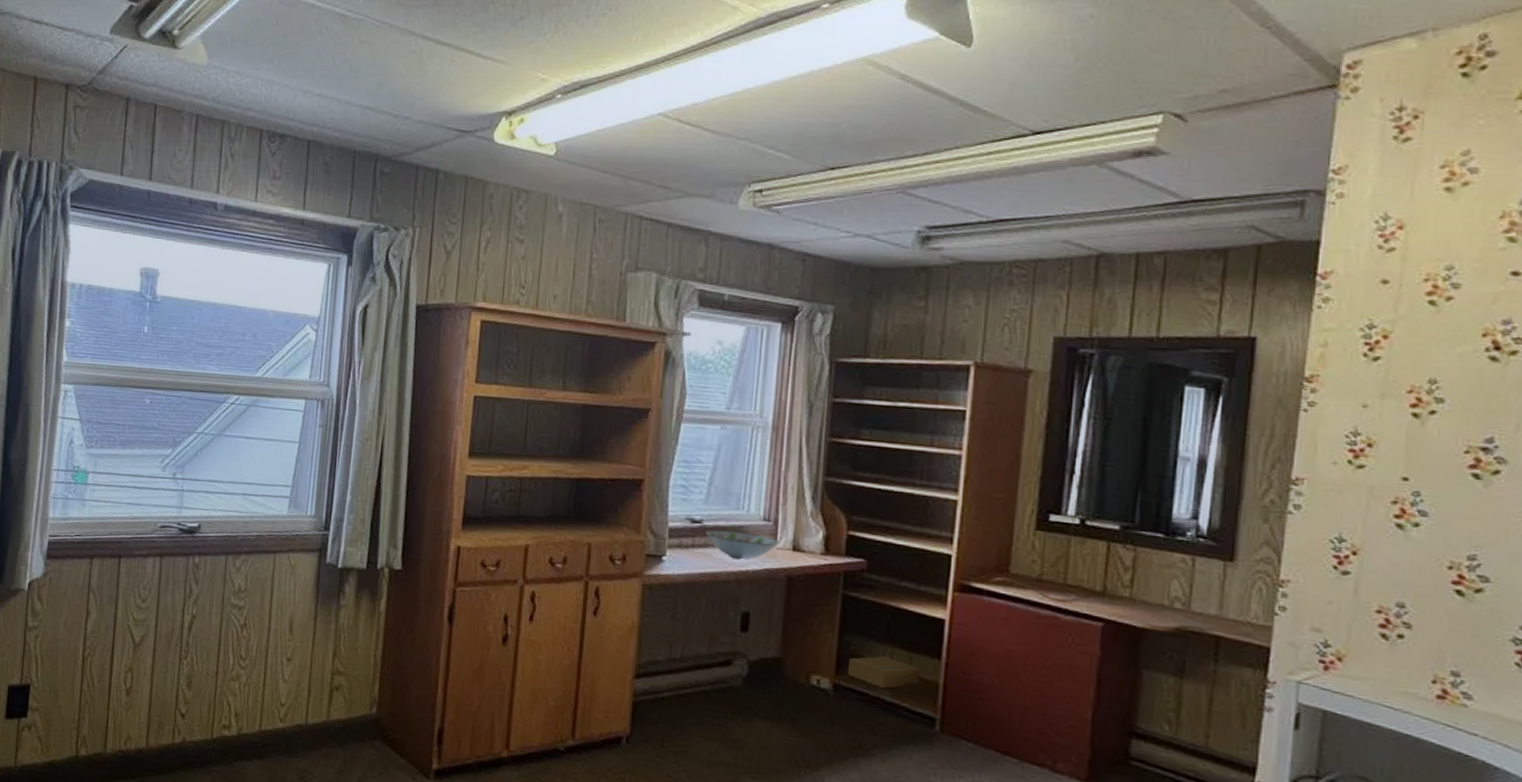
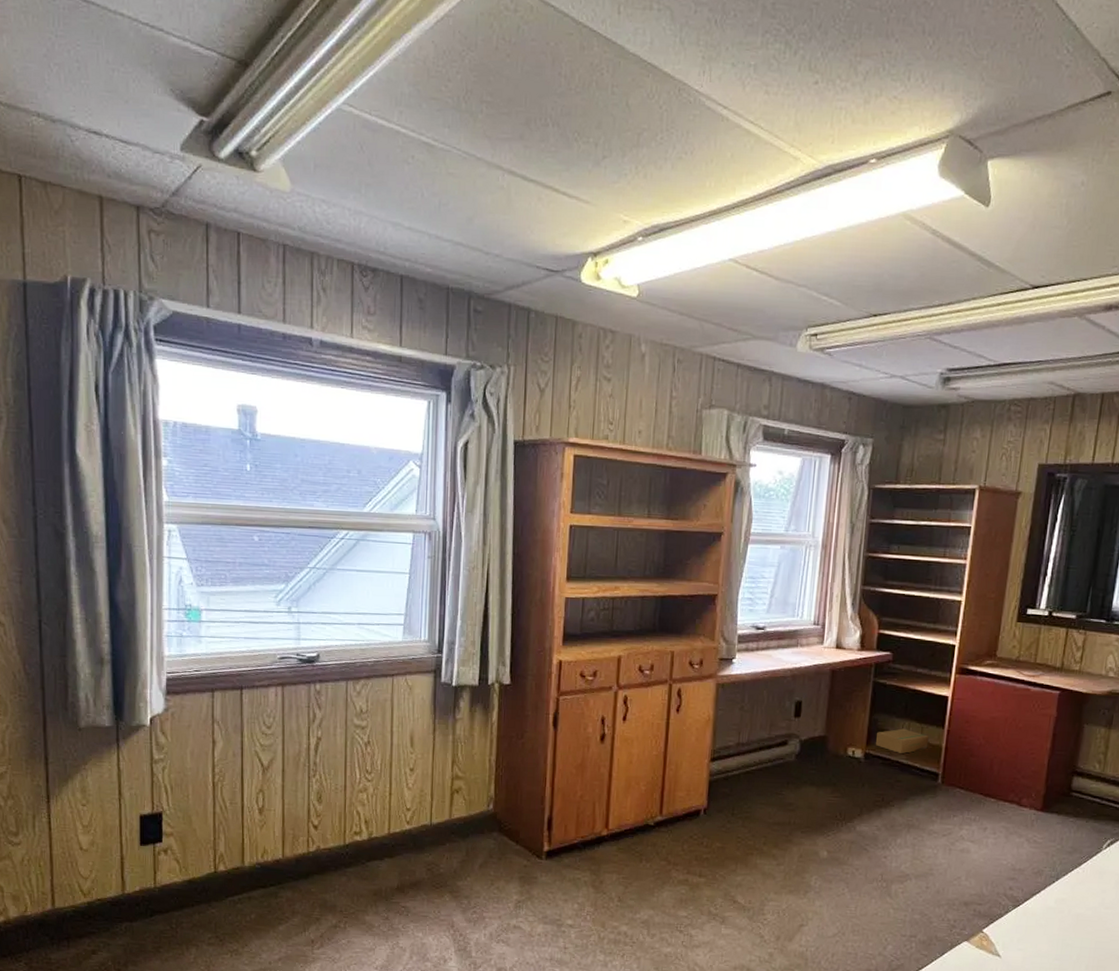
decorative bowl: present [705,529,779,561] -> none [767,634,826,659]

